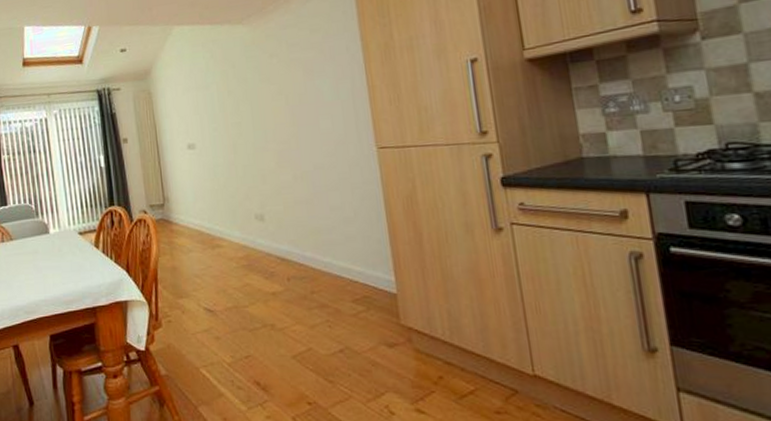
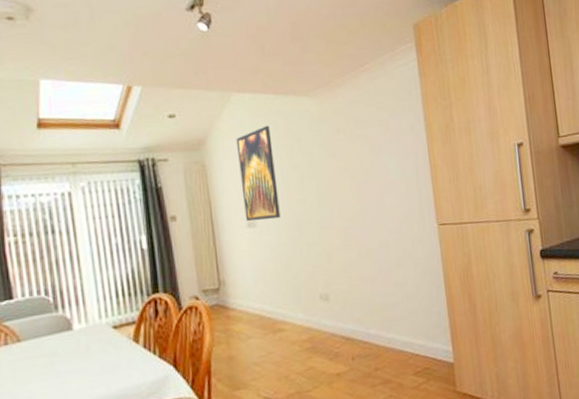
wall art: none [177,54,217,144] -> present [236,125,280,222]

